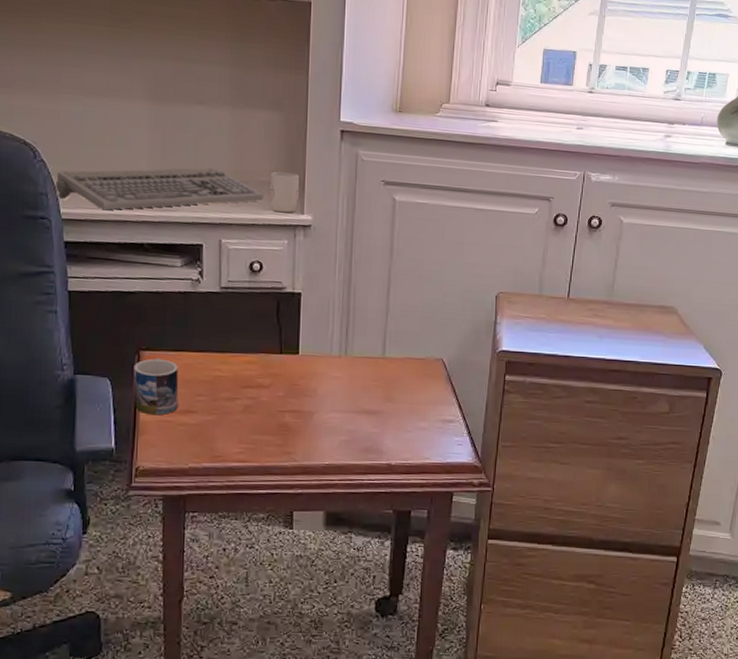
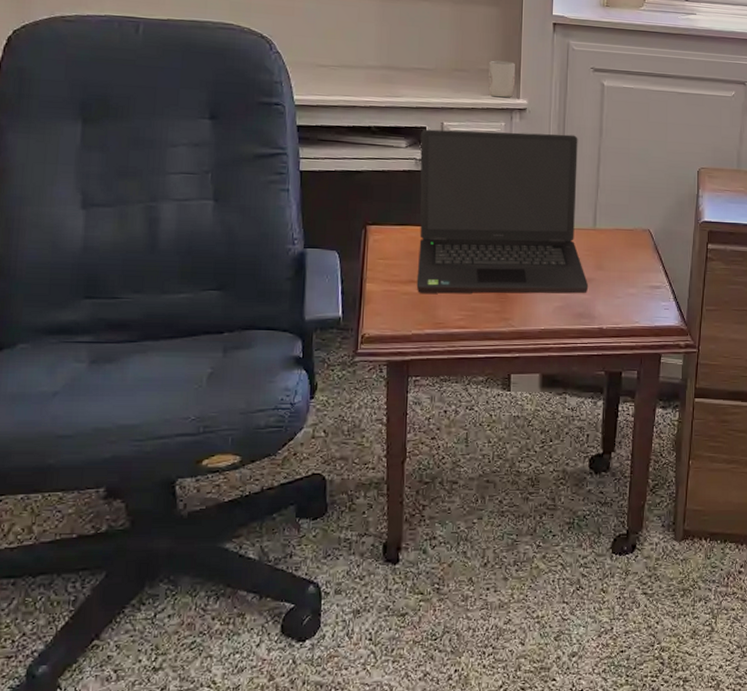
computer keyboard: present [55,167,263,211] -> none [289,57,482,97]
mug: present [133,358,179,416] -> none [360,232,403,286]
laptop: none [193,246,377,428] -> present [416,129,589,294]

